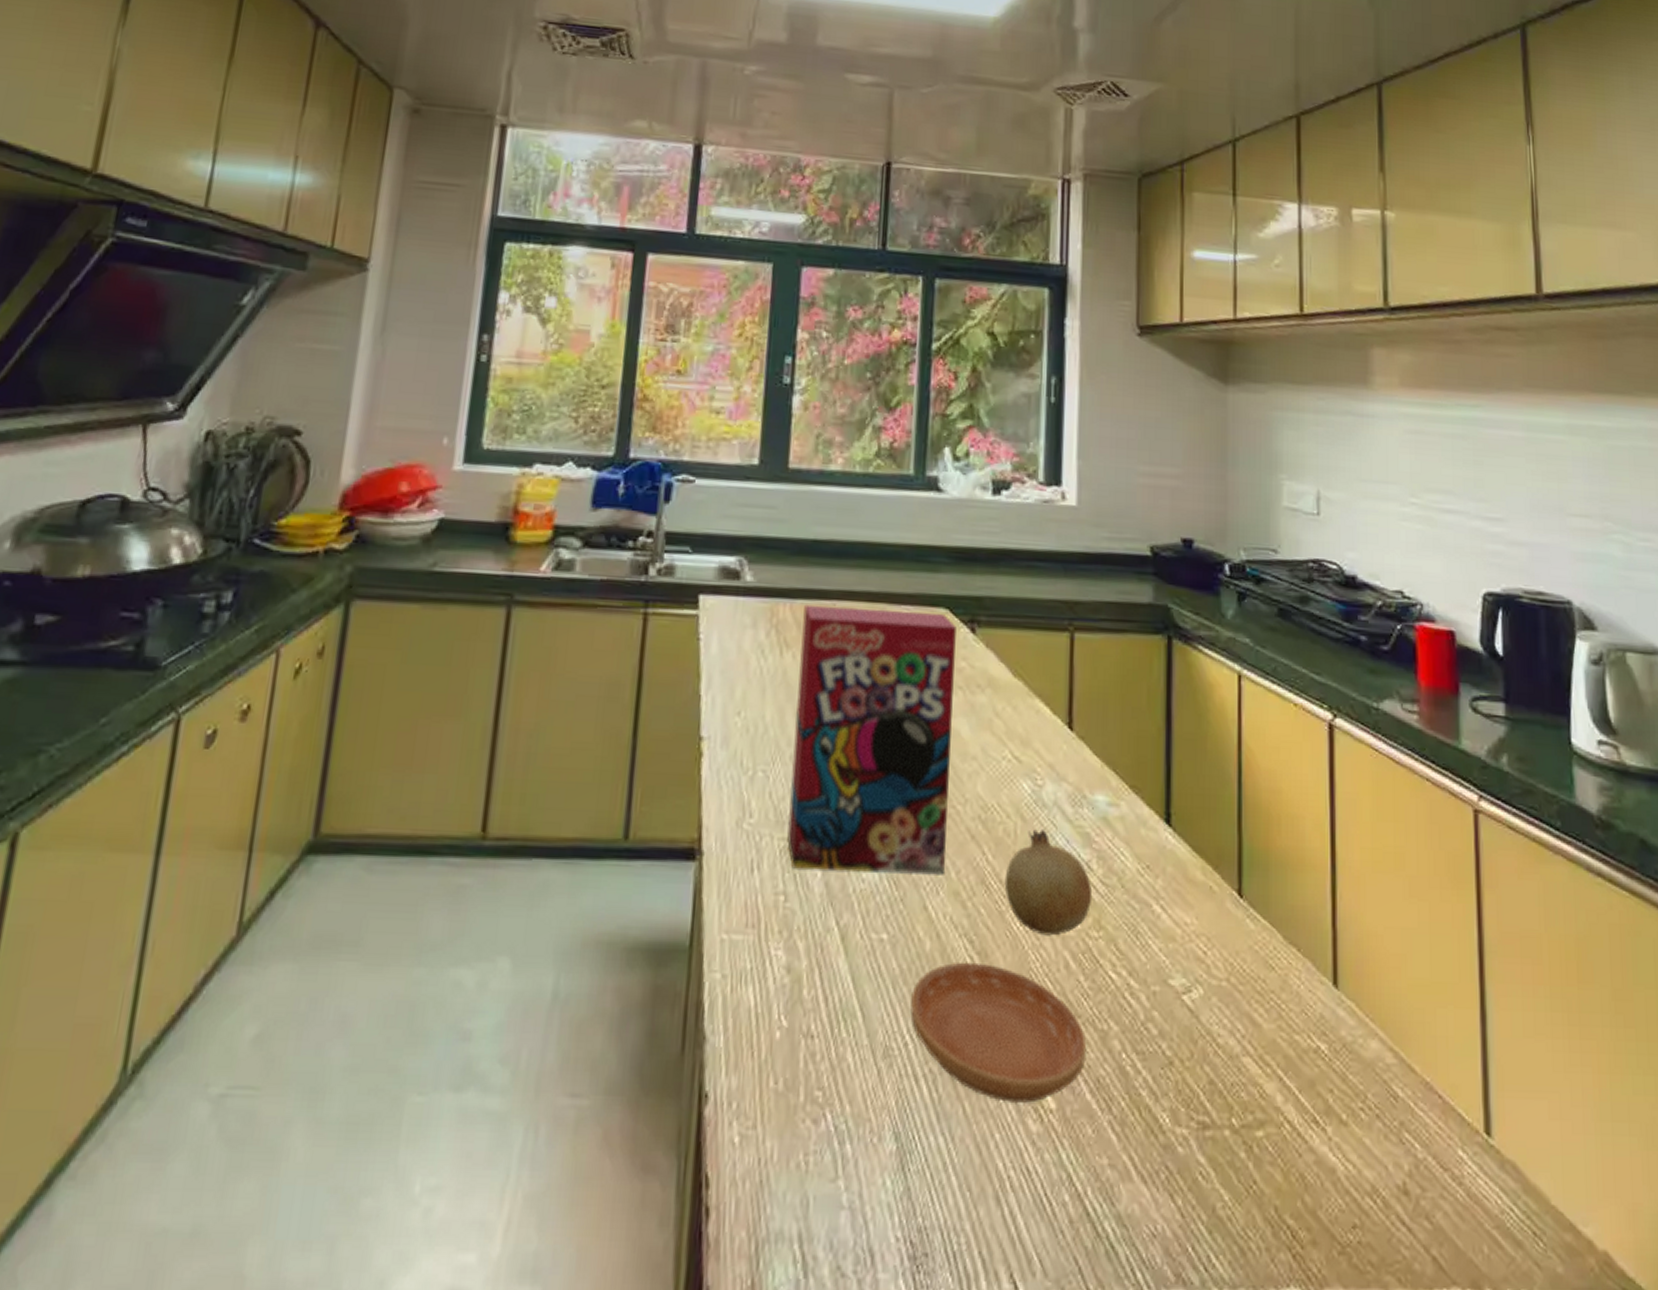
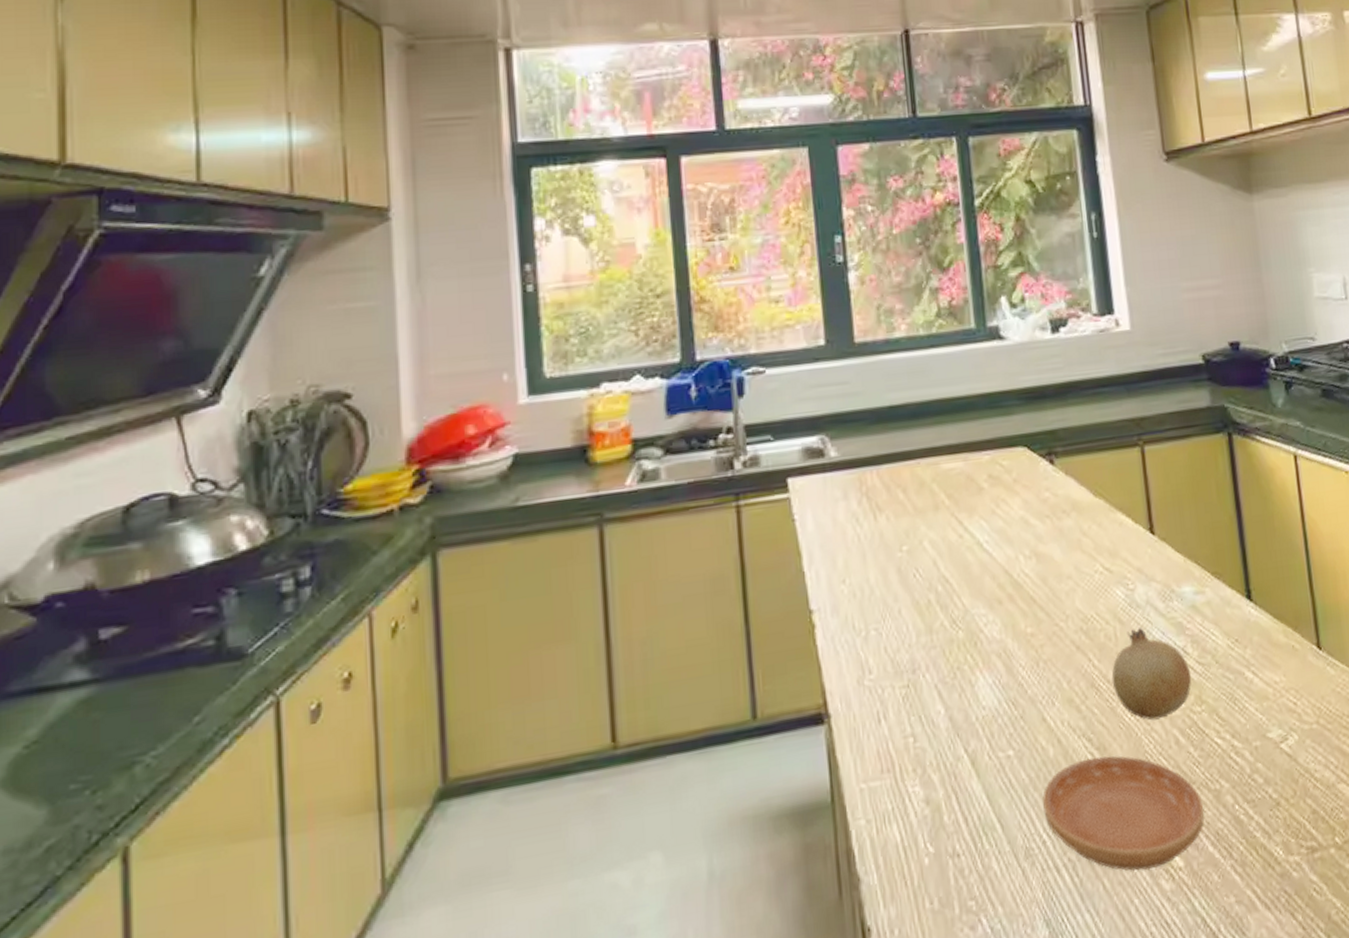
cereal box: present [787,604,956,875] -> none [890,451,1057,711]

